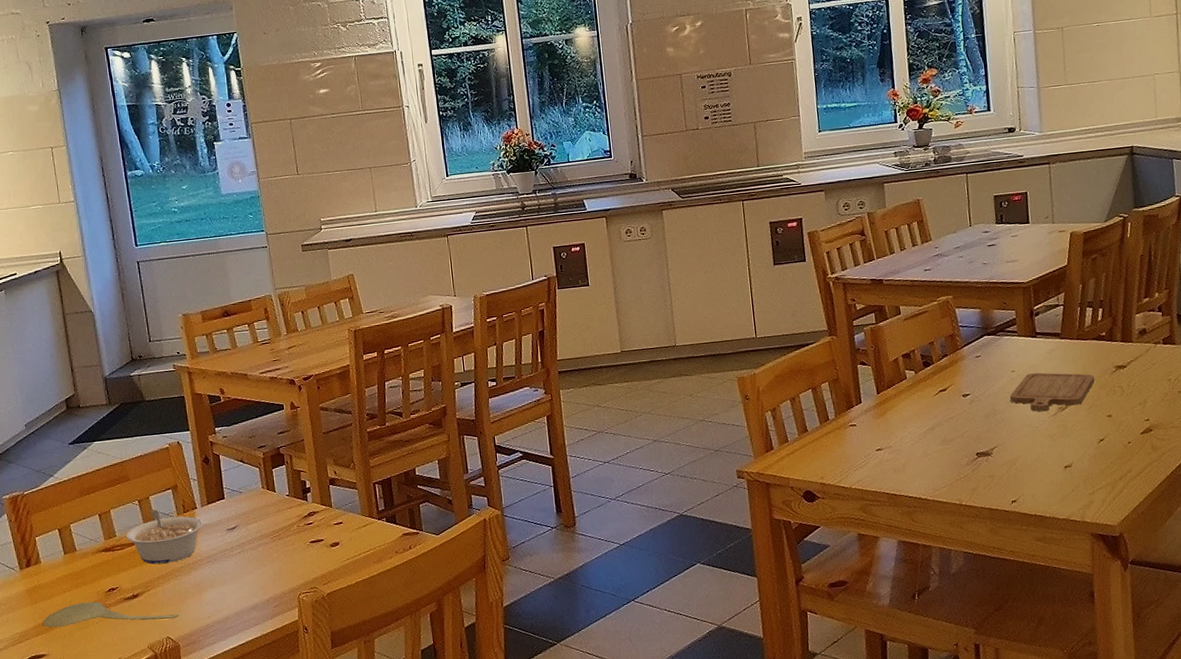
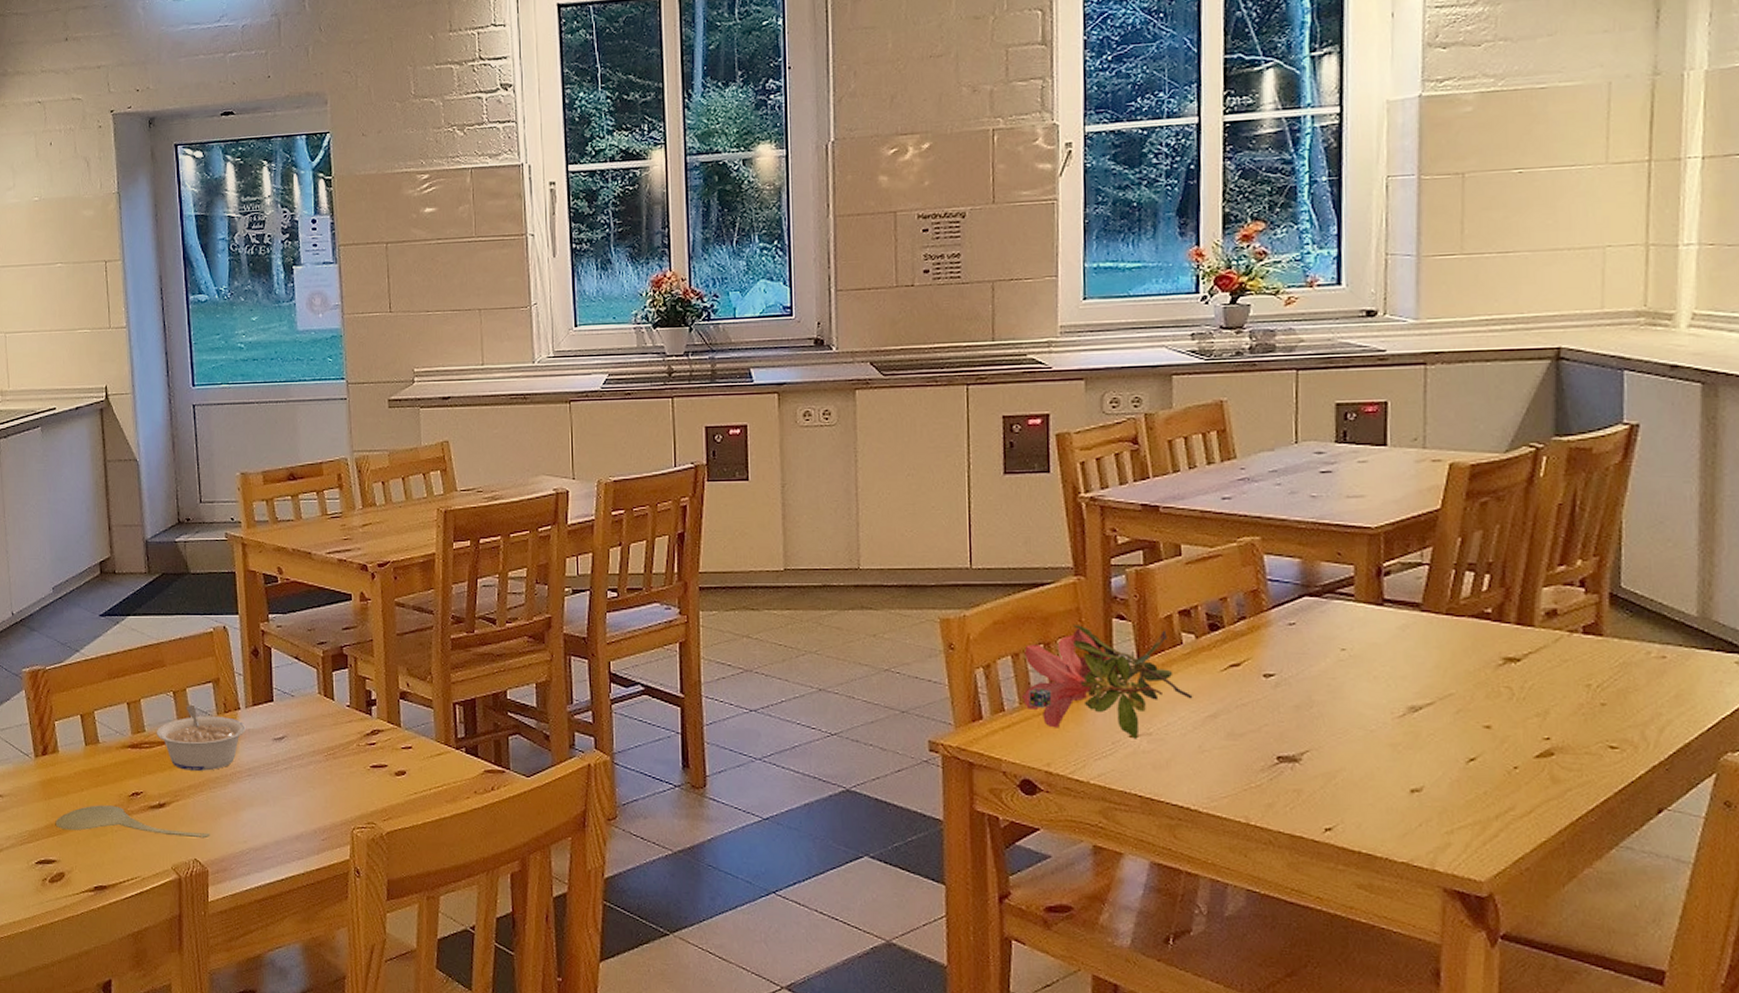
flower: none [798,370,917,452] -> present [1022,625,1193,739]
chopping board: present [1009,372,1094,412] -> none [1334,655,1468,710]

